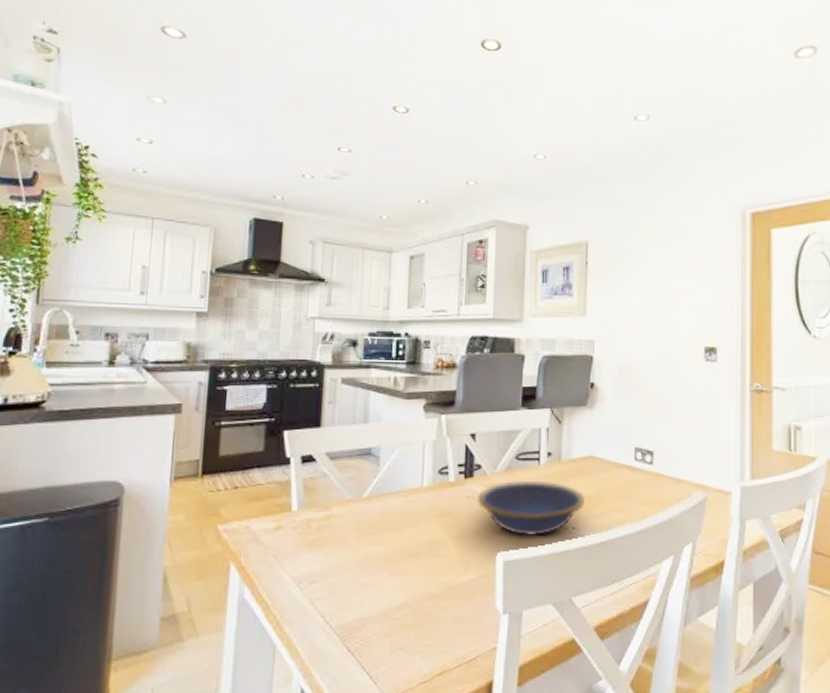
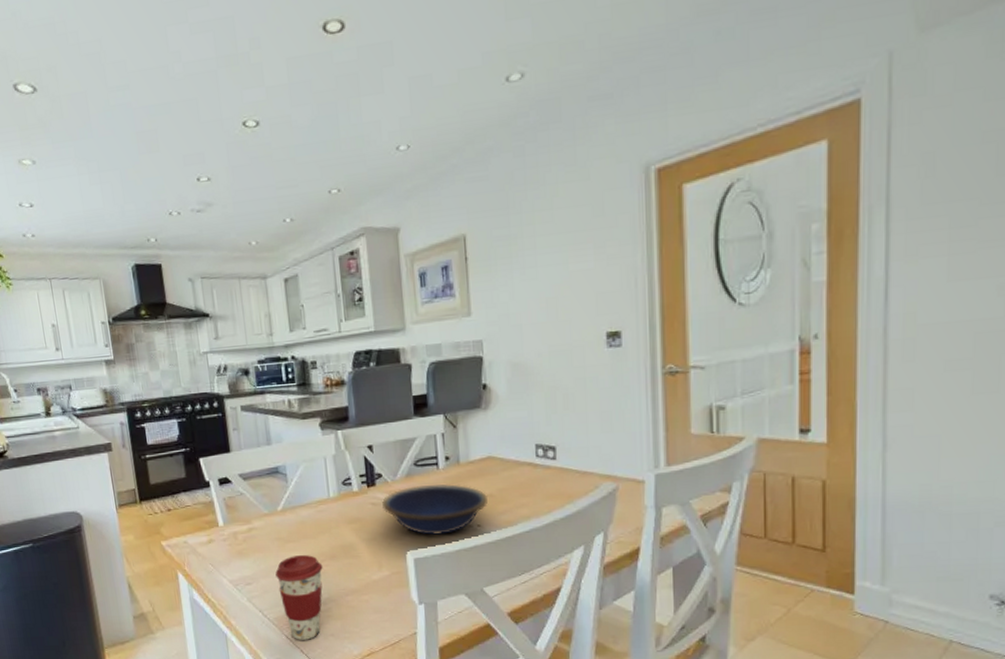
coffee cup: none [348,551,404,654] -> present [275,555,323,640]

